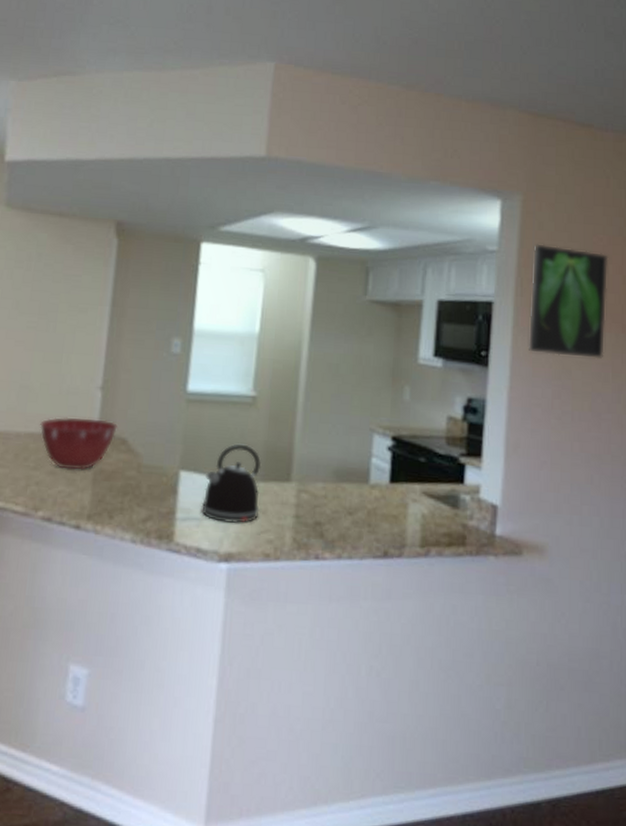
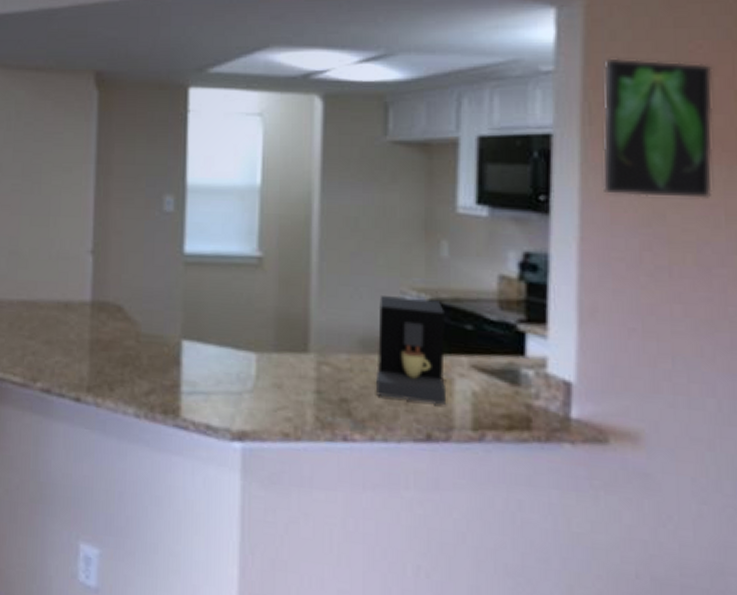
mixing bowl: present [39,417,119,470] -> none [31,283,113,340]
kettle: present [201,443,262,523] -> none [207,310,274,398]
coffee maker: none [345,432,405,525] -> present [376,296,447,404]

